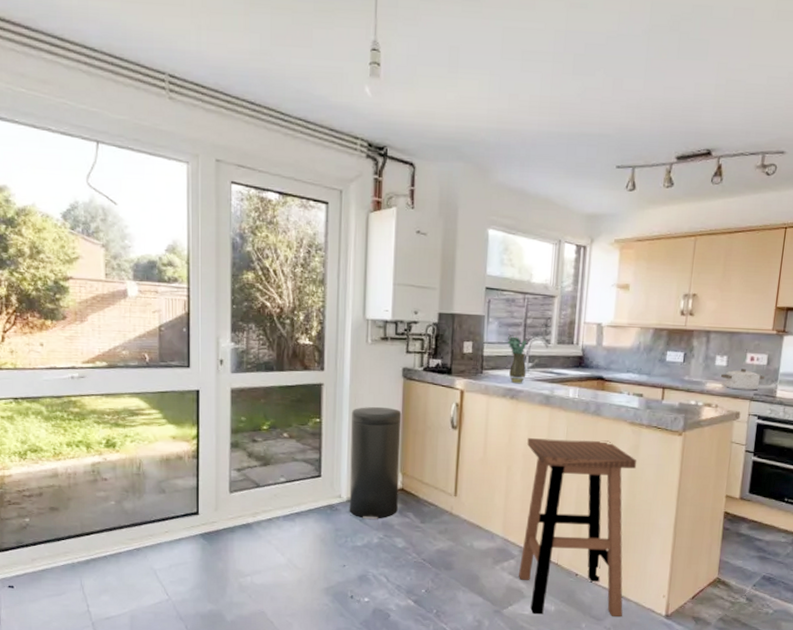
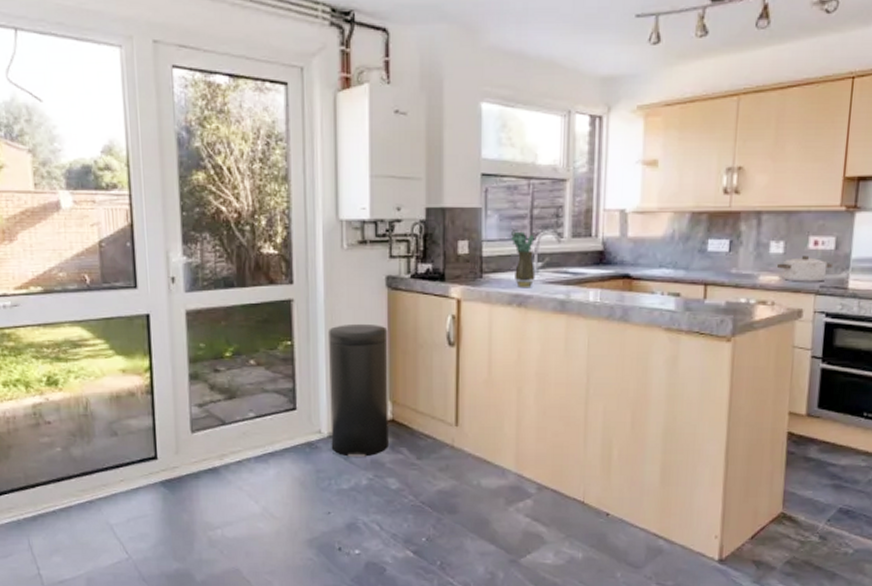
bar stool: present [519,437,637,616] -> none [537,352,677,563]

